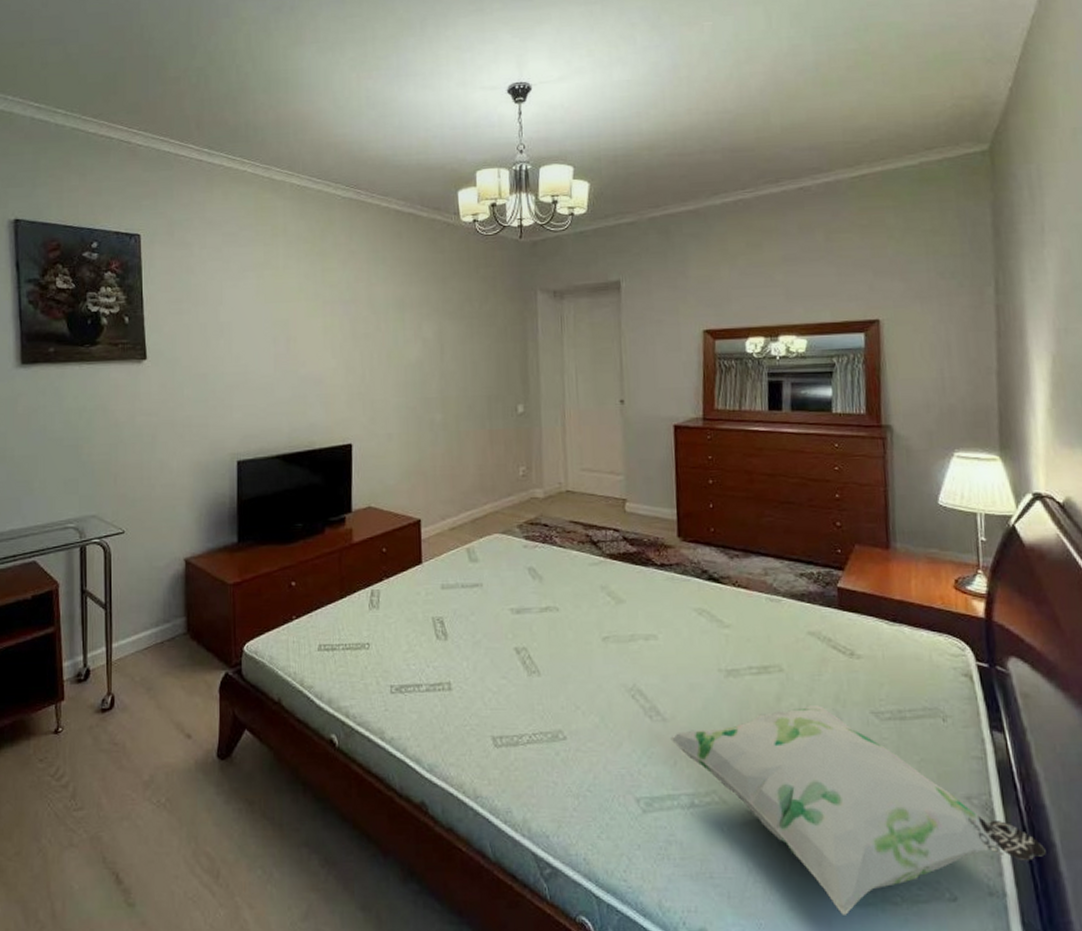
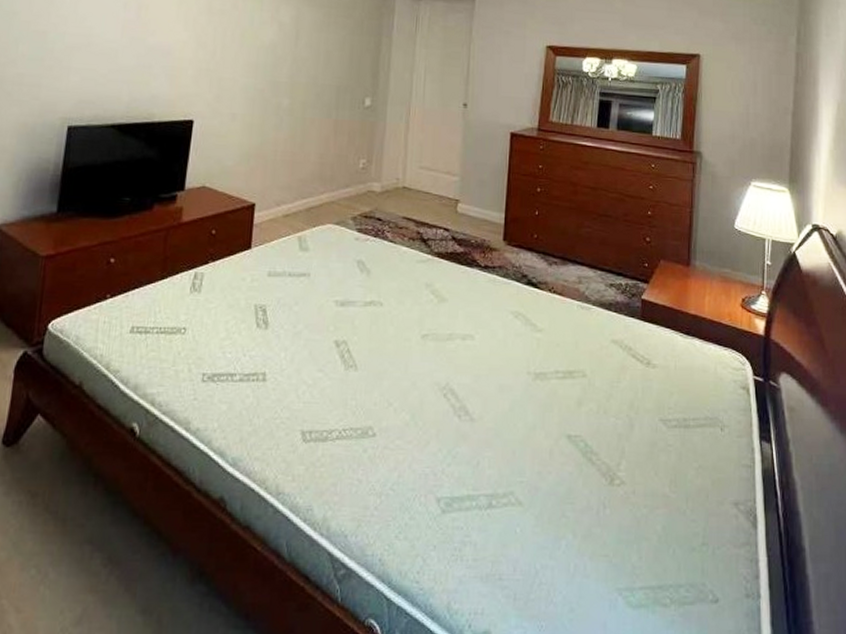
decorative pillow: present [670,705,1046,915] -> none [476,411,797,617]

